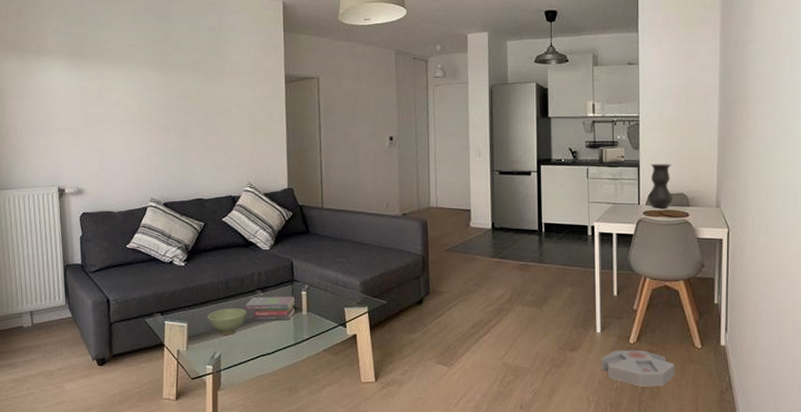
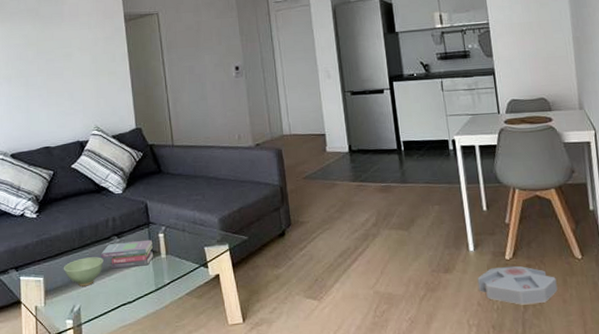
toaster: present [598,145,625,165] -> none [450,54,480,76]
vase: present [647,163,672,208] -> none [506,69,533,116]

